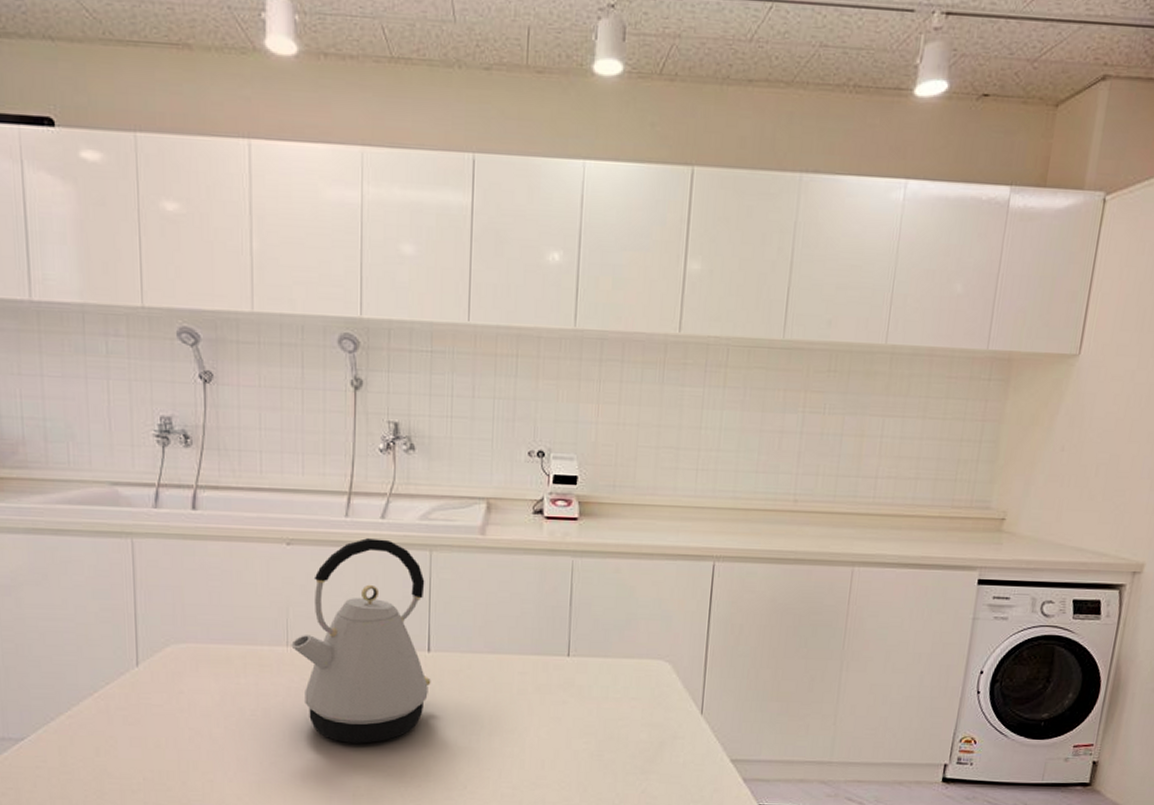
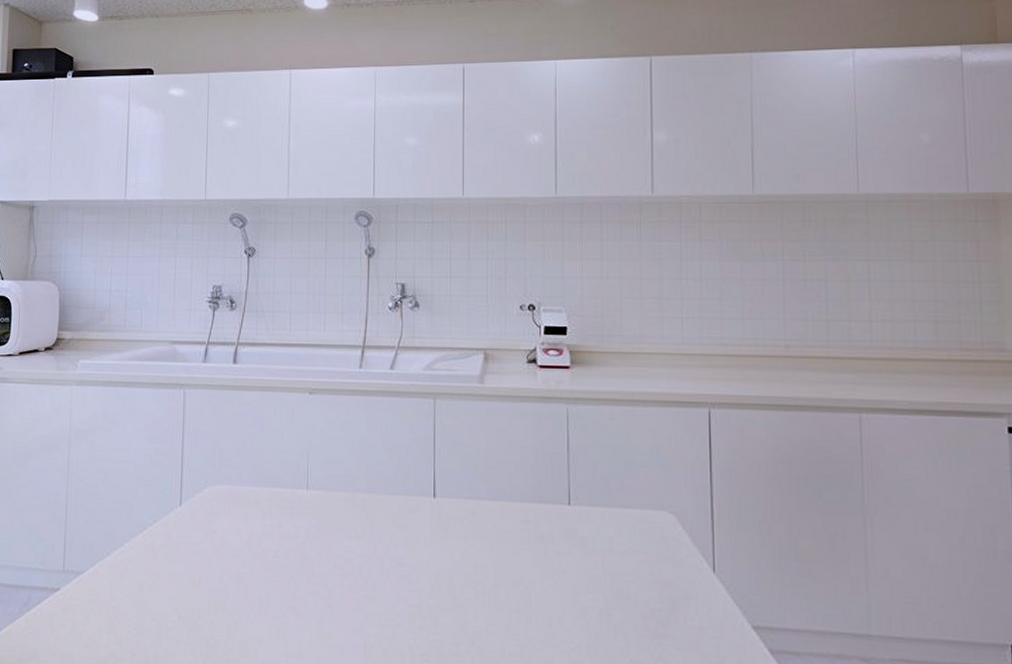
kettle: present [291,538,431,744] -> none [311,388,437,590]

